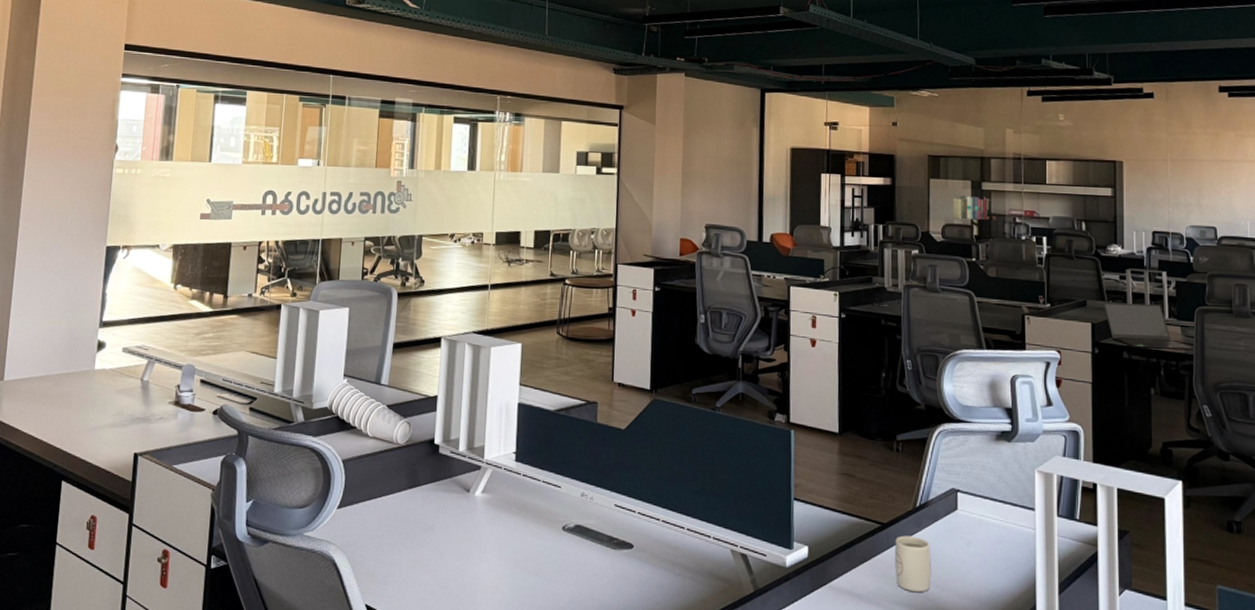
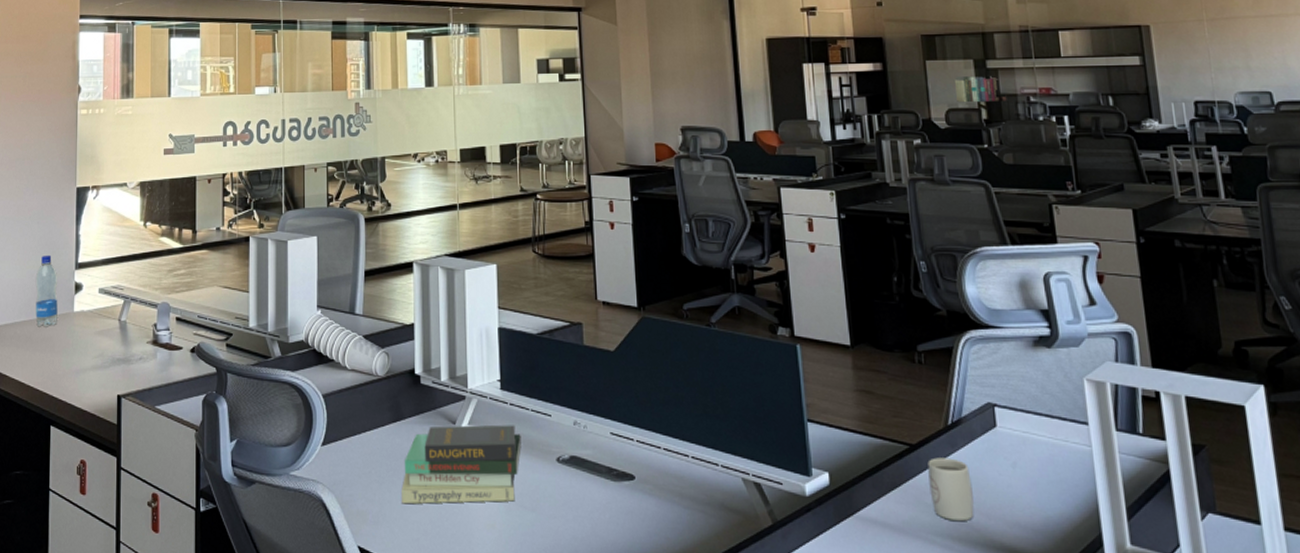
bottle: none [53,311,80,384] -> present [35,255,58,327]
books: none [411,493,531,566] -> present [401,425,522,504]
laptop: present [1103,302,1195,351] -> none [1144,184,1261,236]

